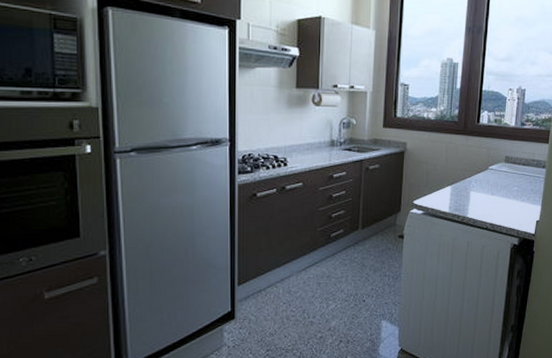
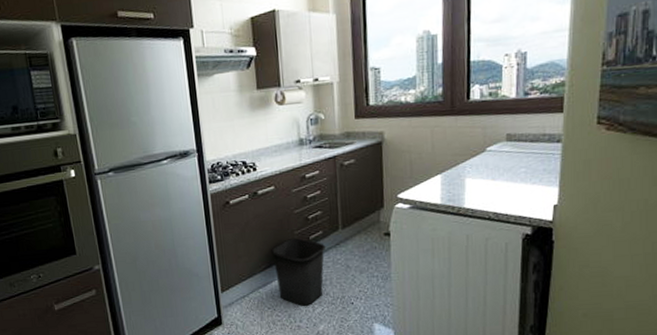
waste bin: none [292,235,346,302] -> present [271,238,326,306]

